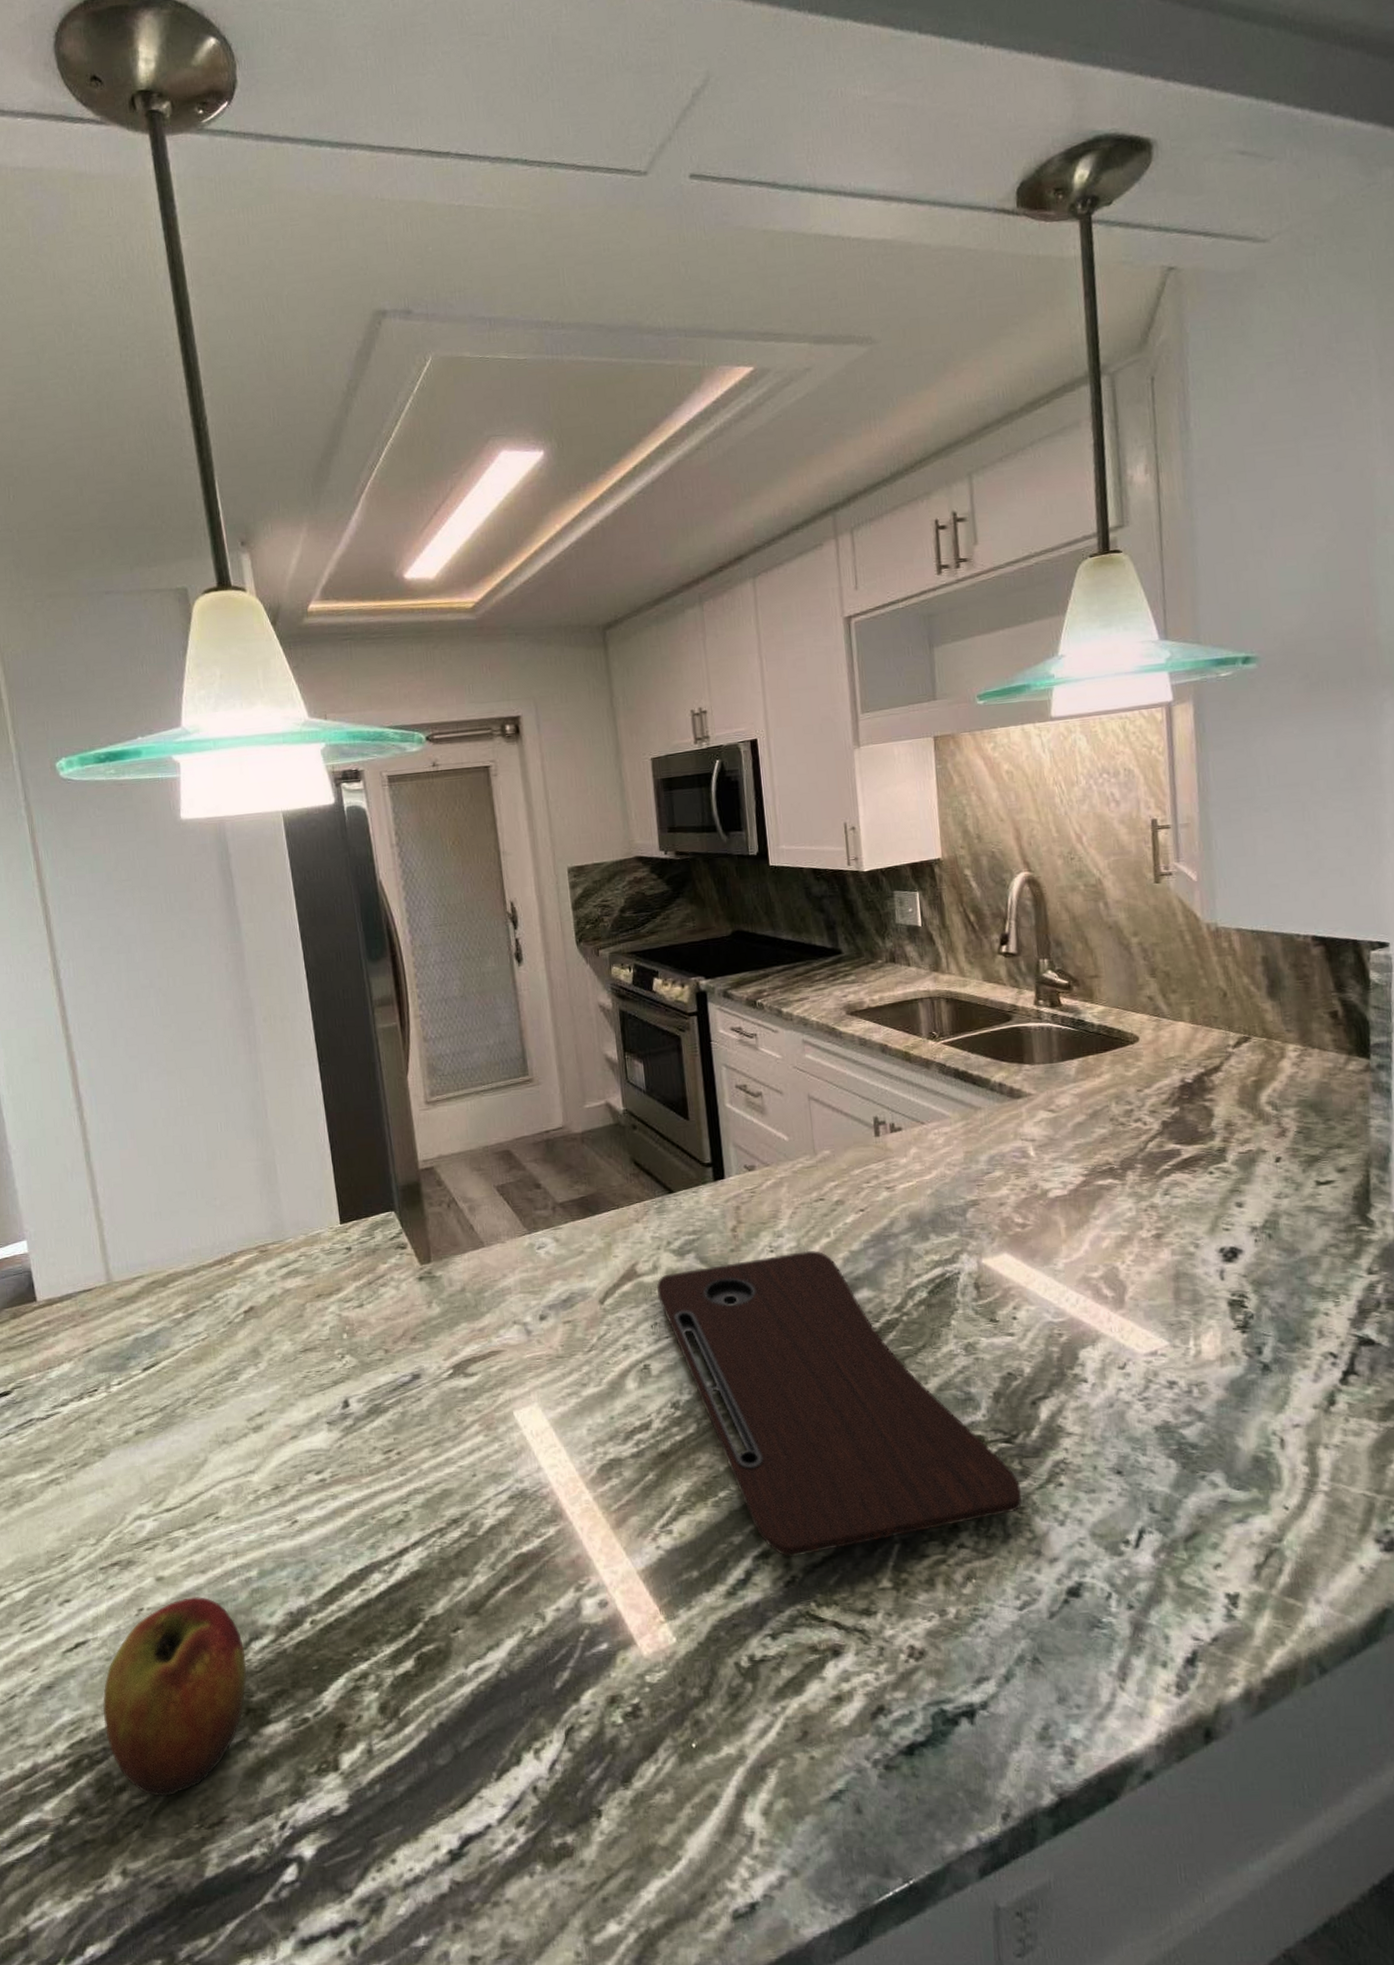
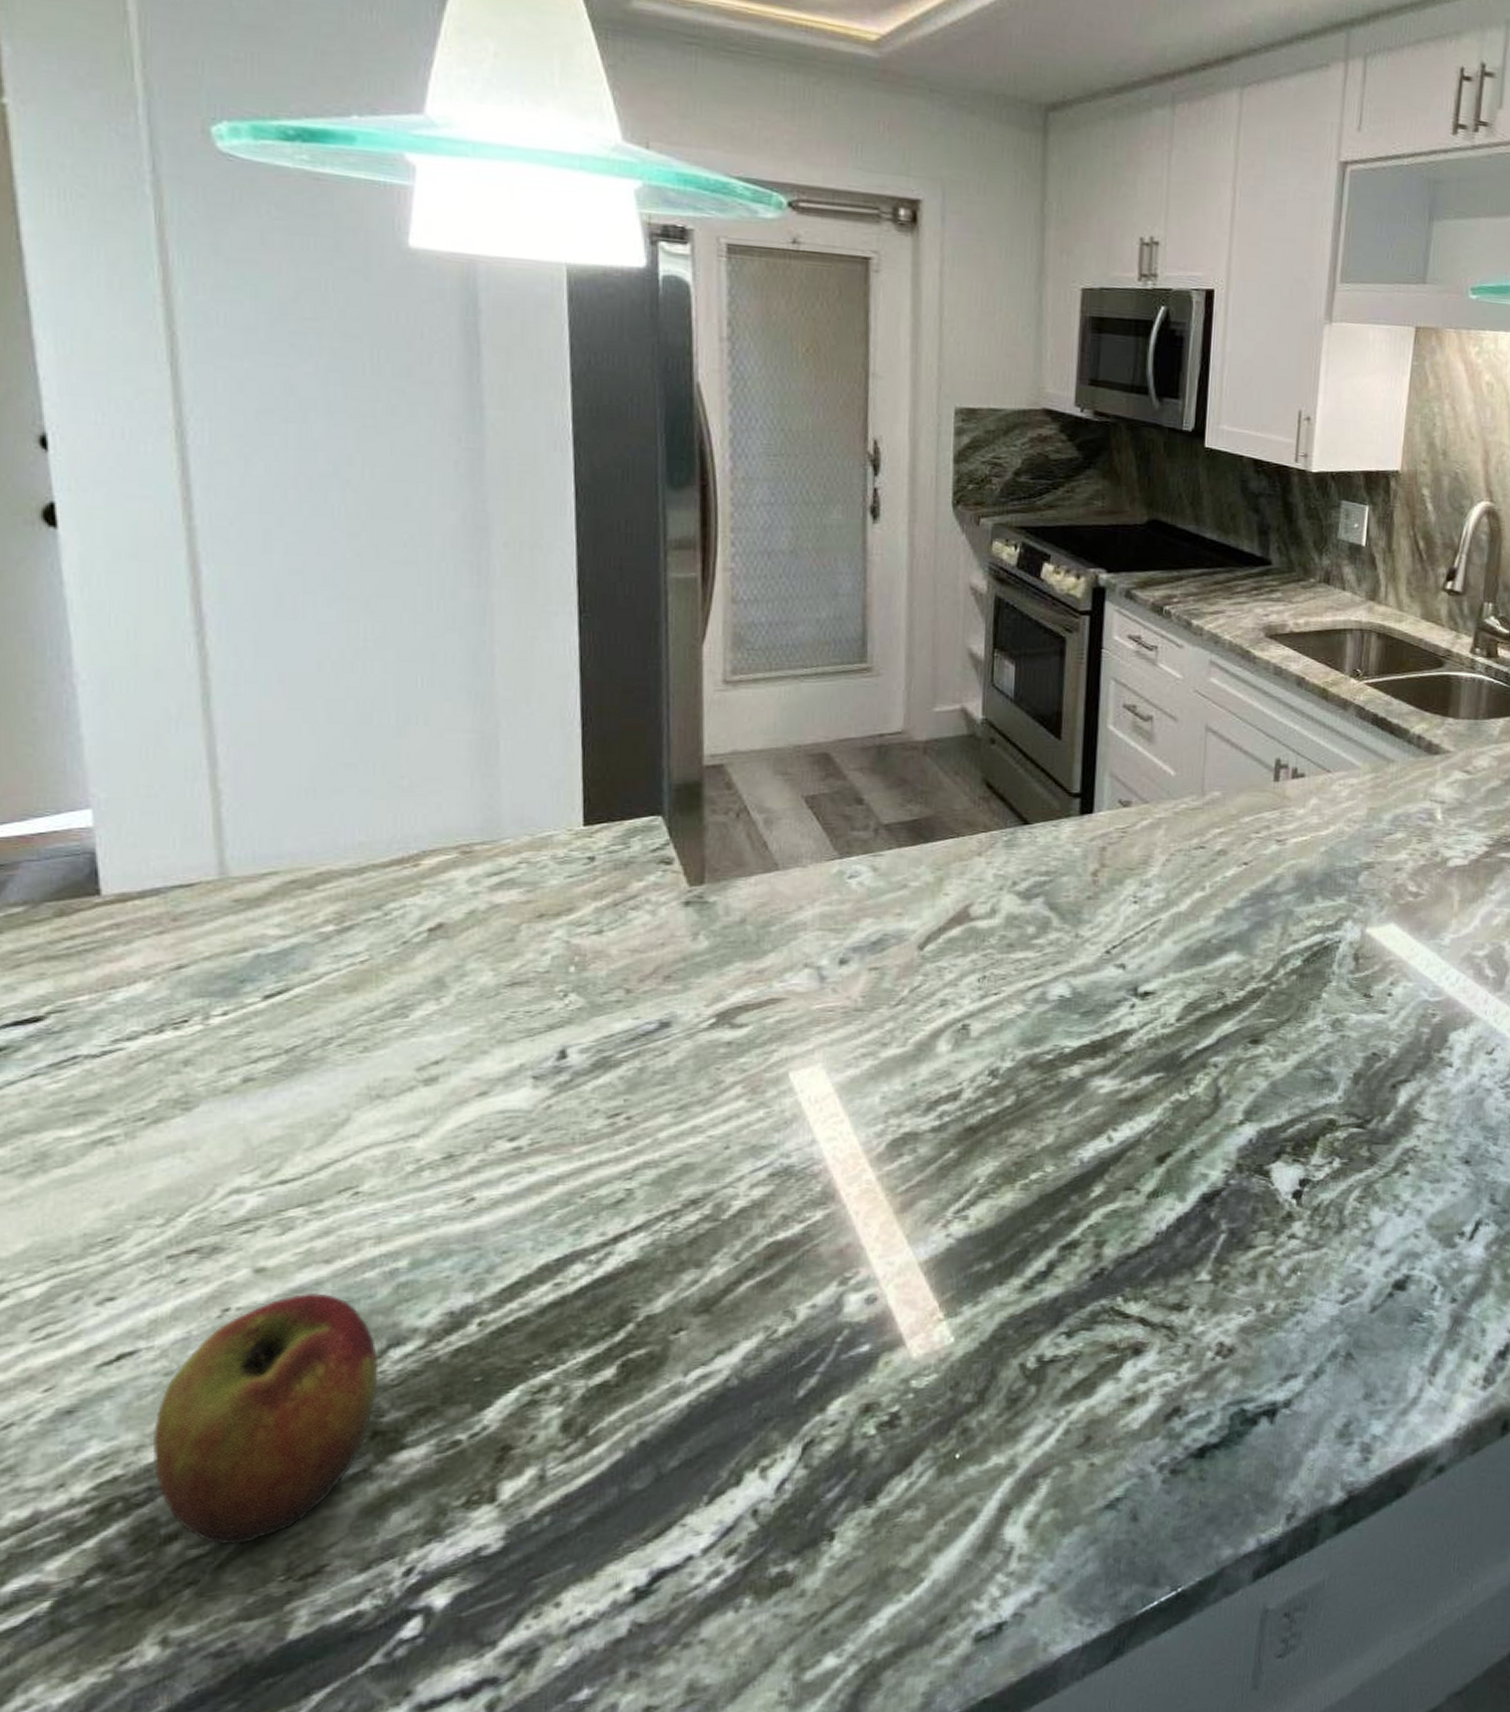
cutting board: present [657,1250,1023,1557] -> none [992,904,1365,1247]

